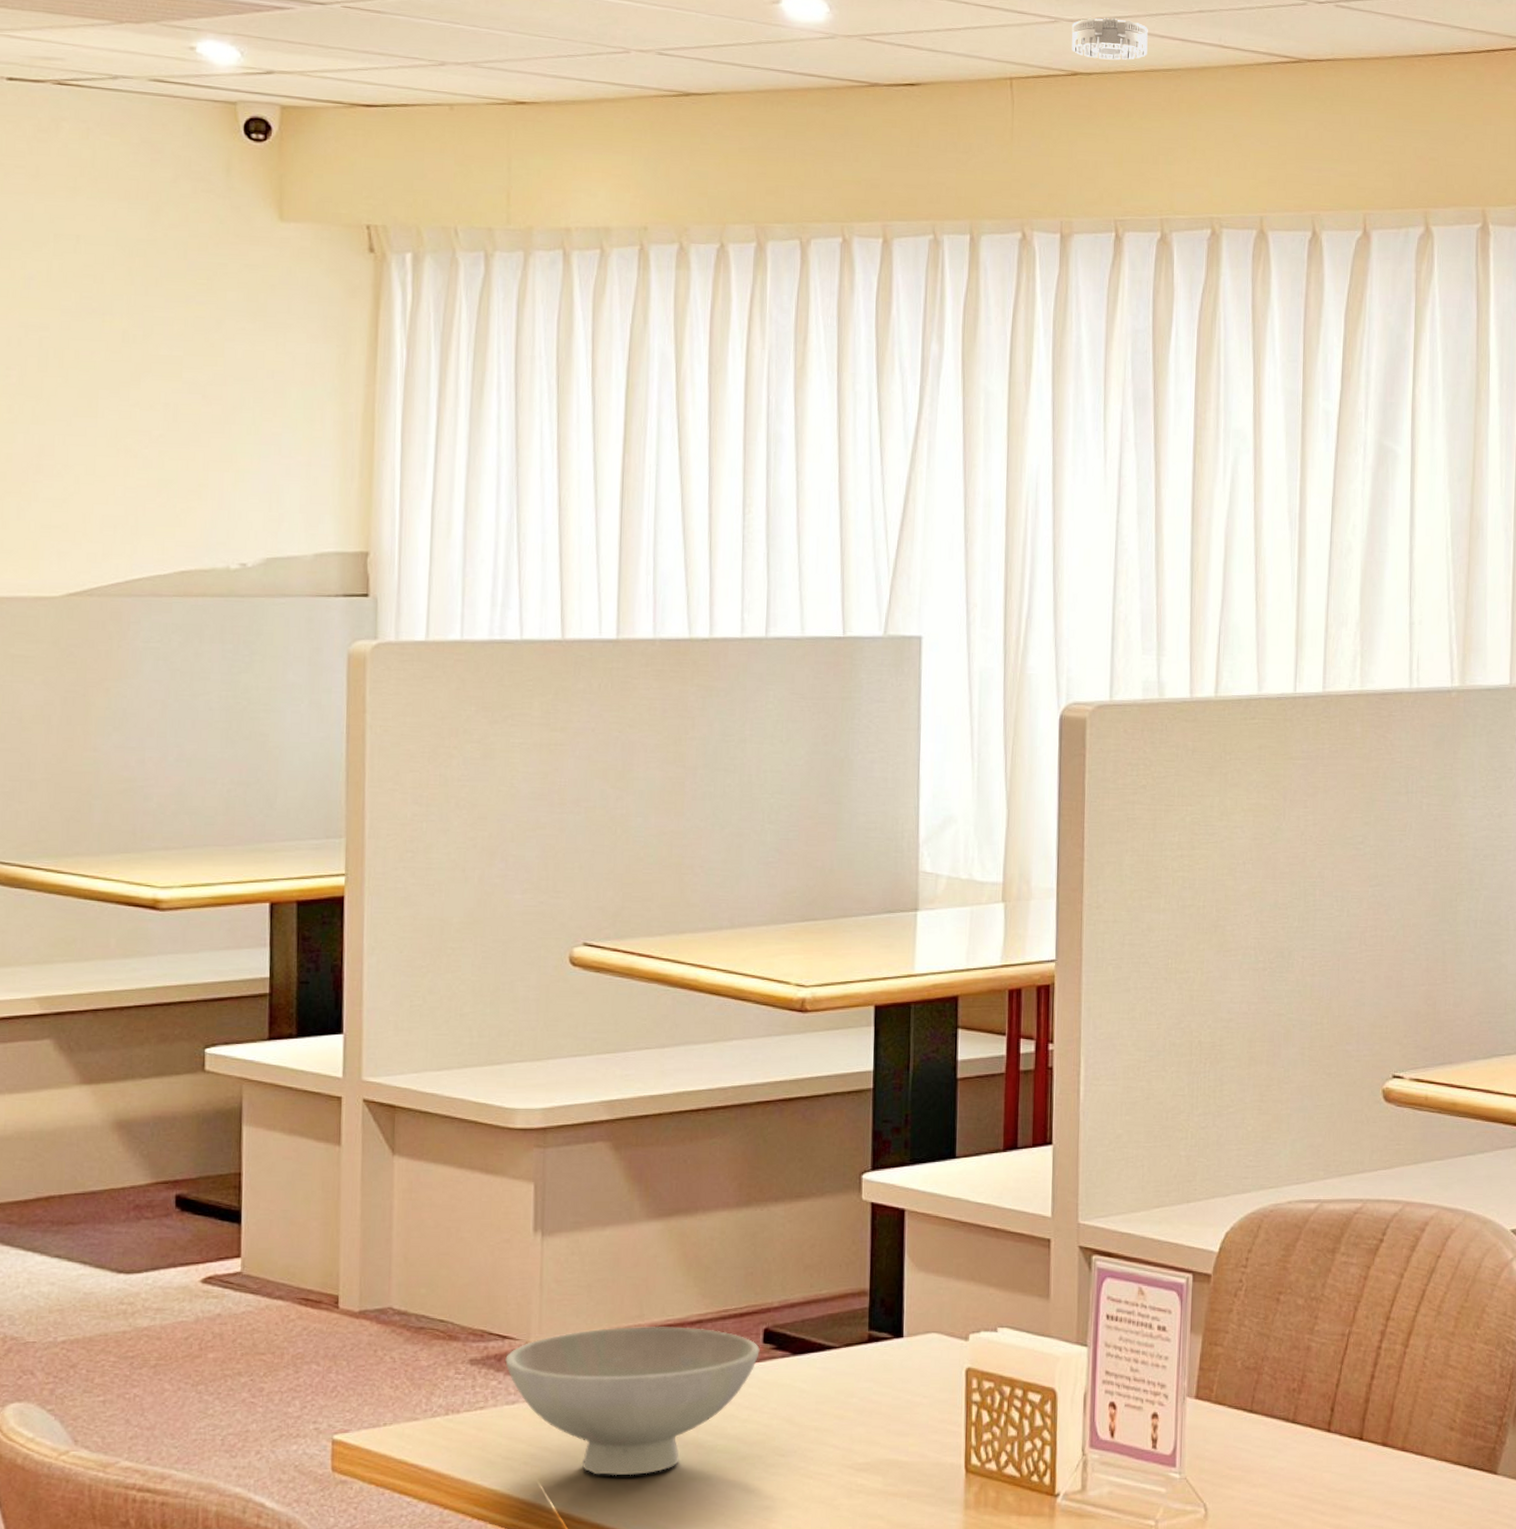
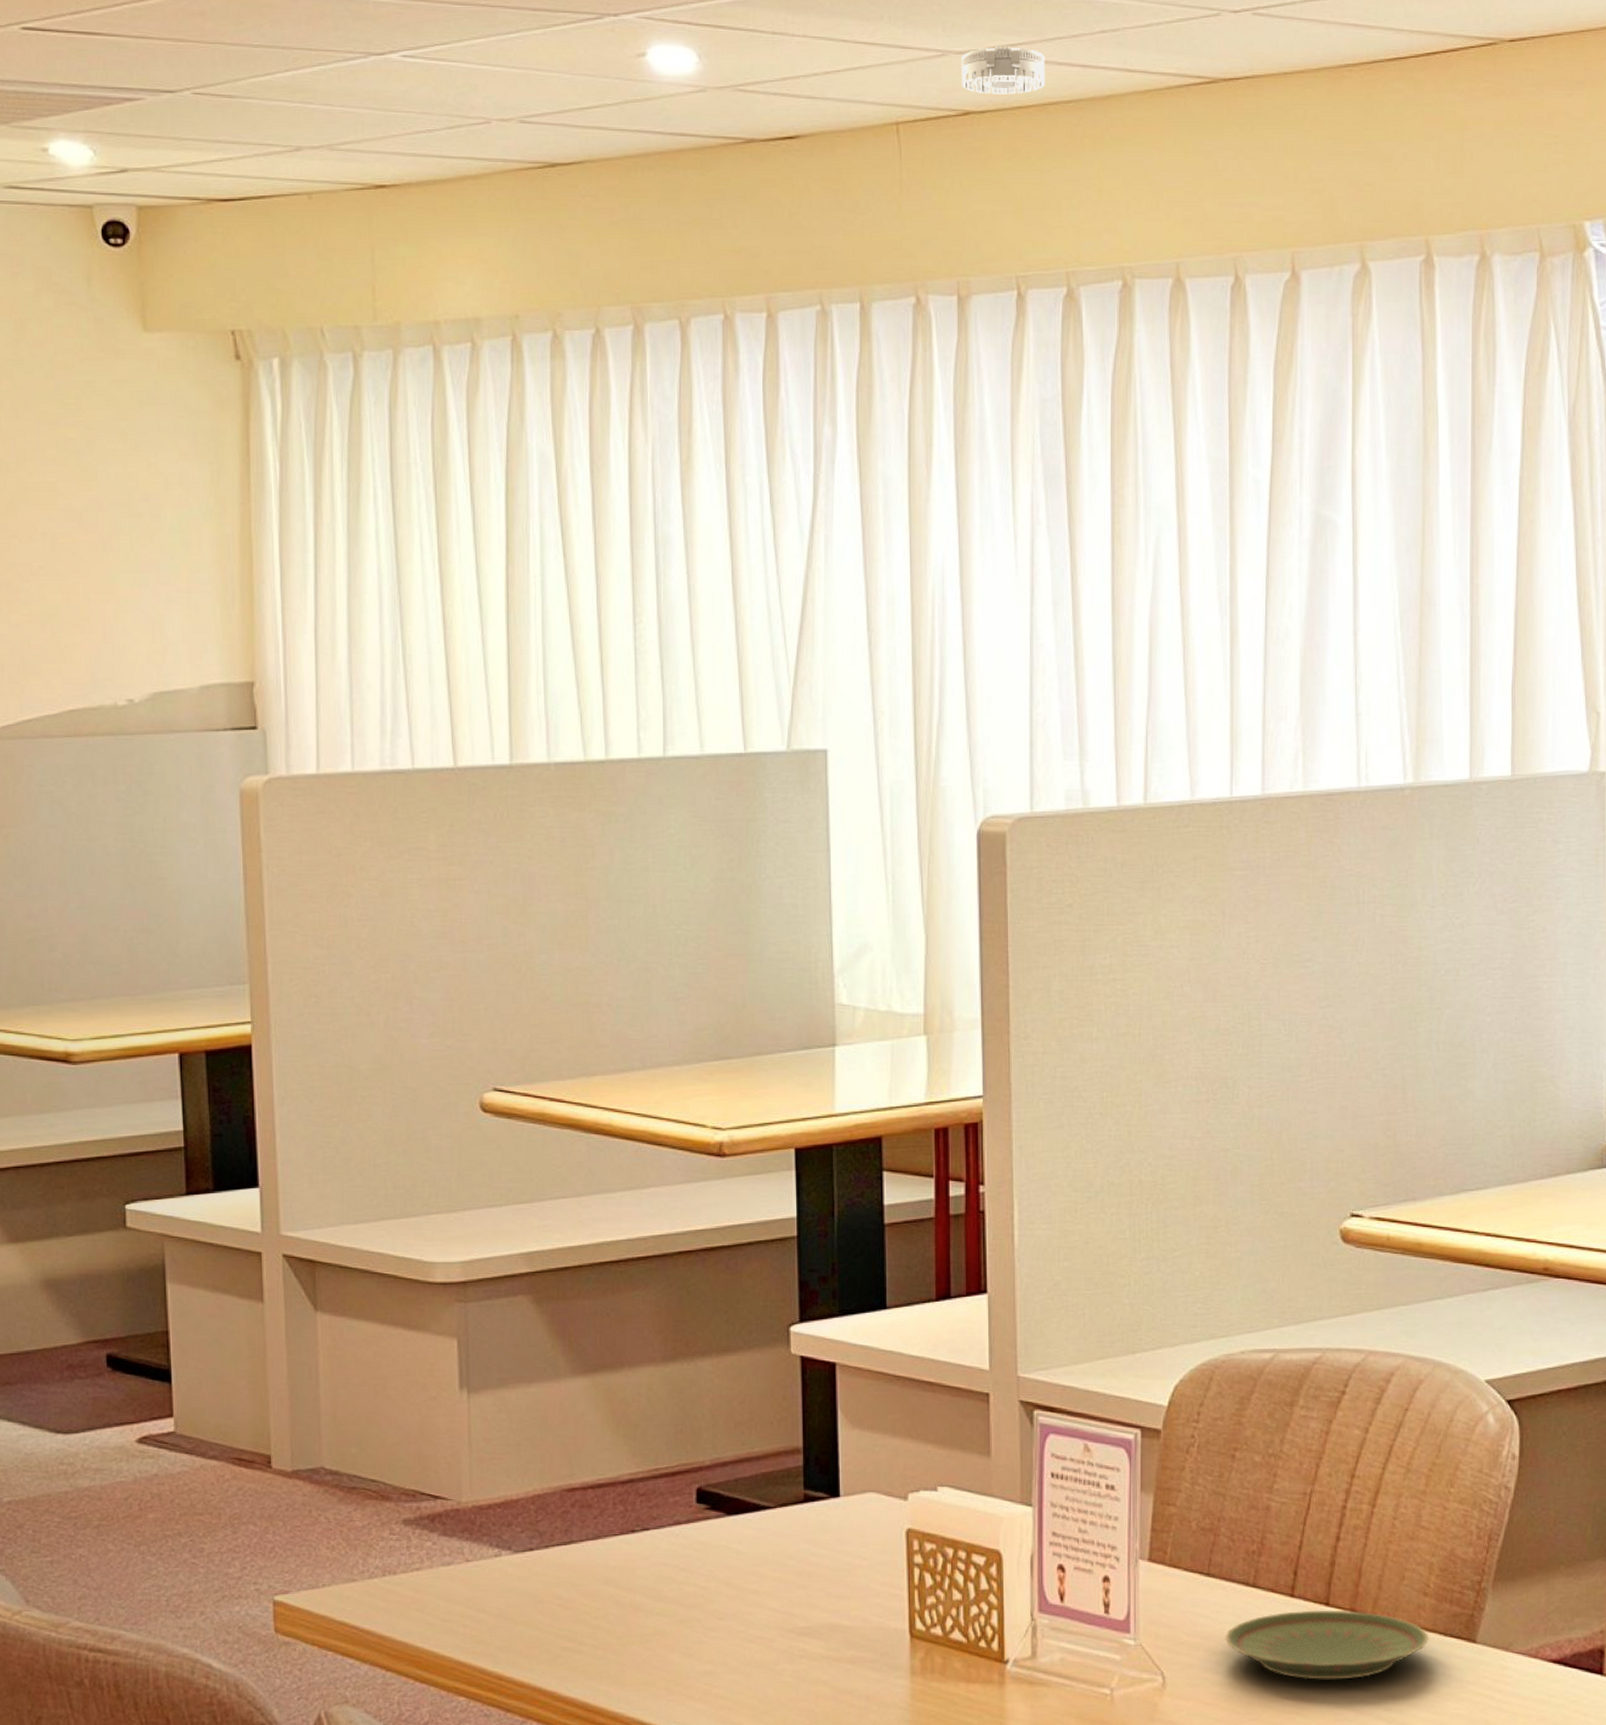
bowl: present [505,1325,760,1476] -> none [438,1485,693,1639]
plate: none [1265,1444,1454,1511] -> present [1225,1610,1429,1680]

